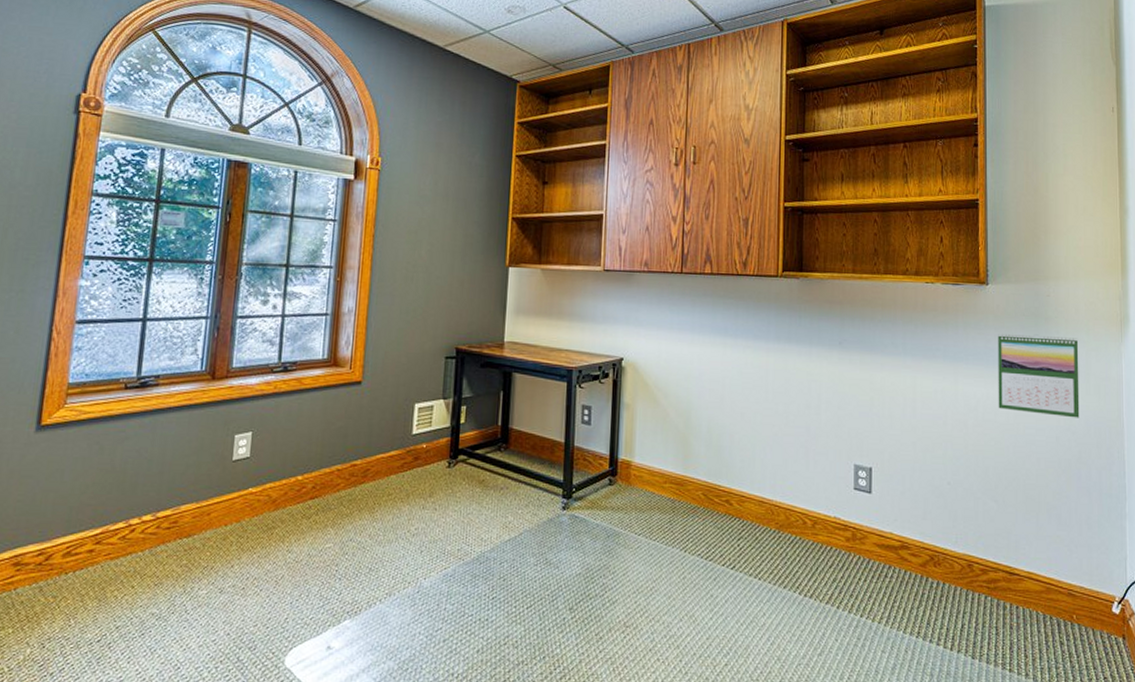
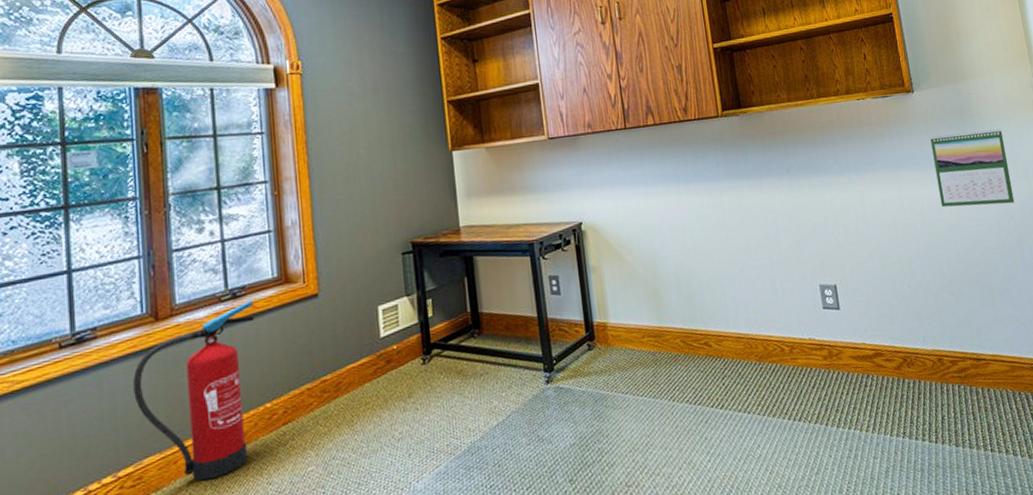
fire extinguisher: none [182,376,302,537] -> present [133,300,255,481]

